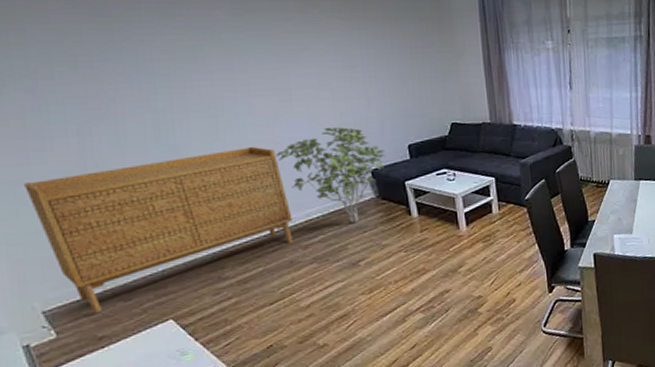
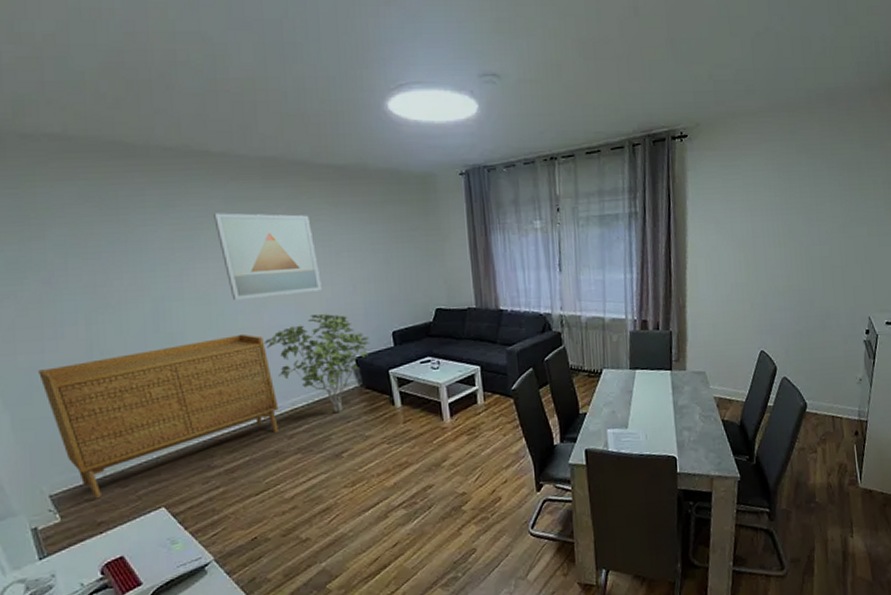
wall art: none [218,24,336,113] -> present [214,213,322,301]

